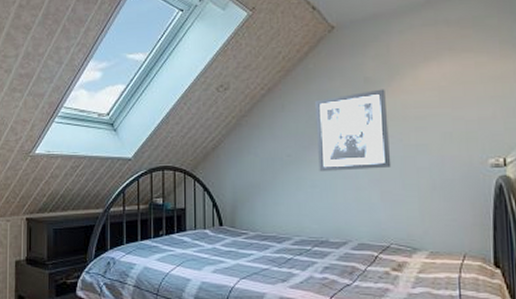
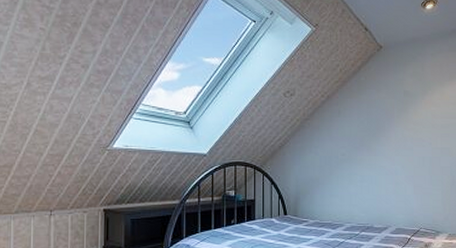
wall art: present [315,89,392,171] -> none [365,101,423,168]

